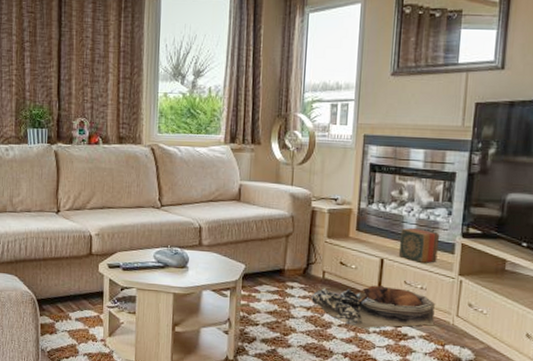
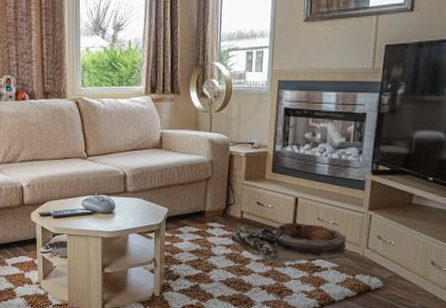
decorative box: present [398,227,440,263] -> none [312,167,351,200]

